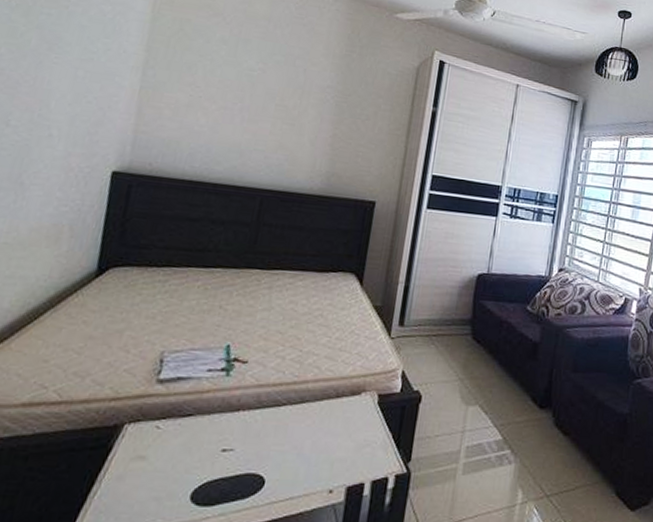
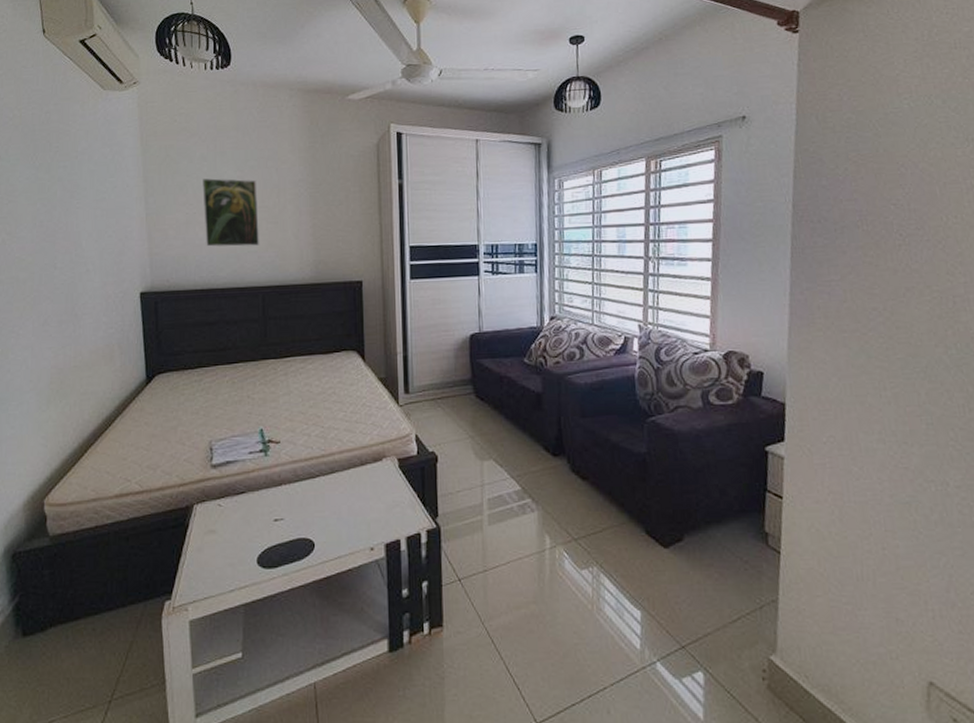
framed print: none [206,63,279,145] -> present [203,178,260,247]

